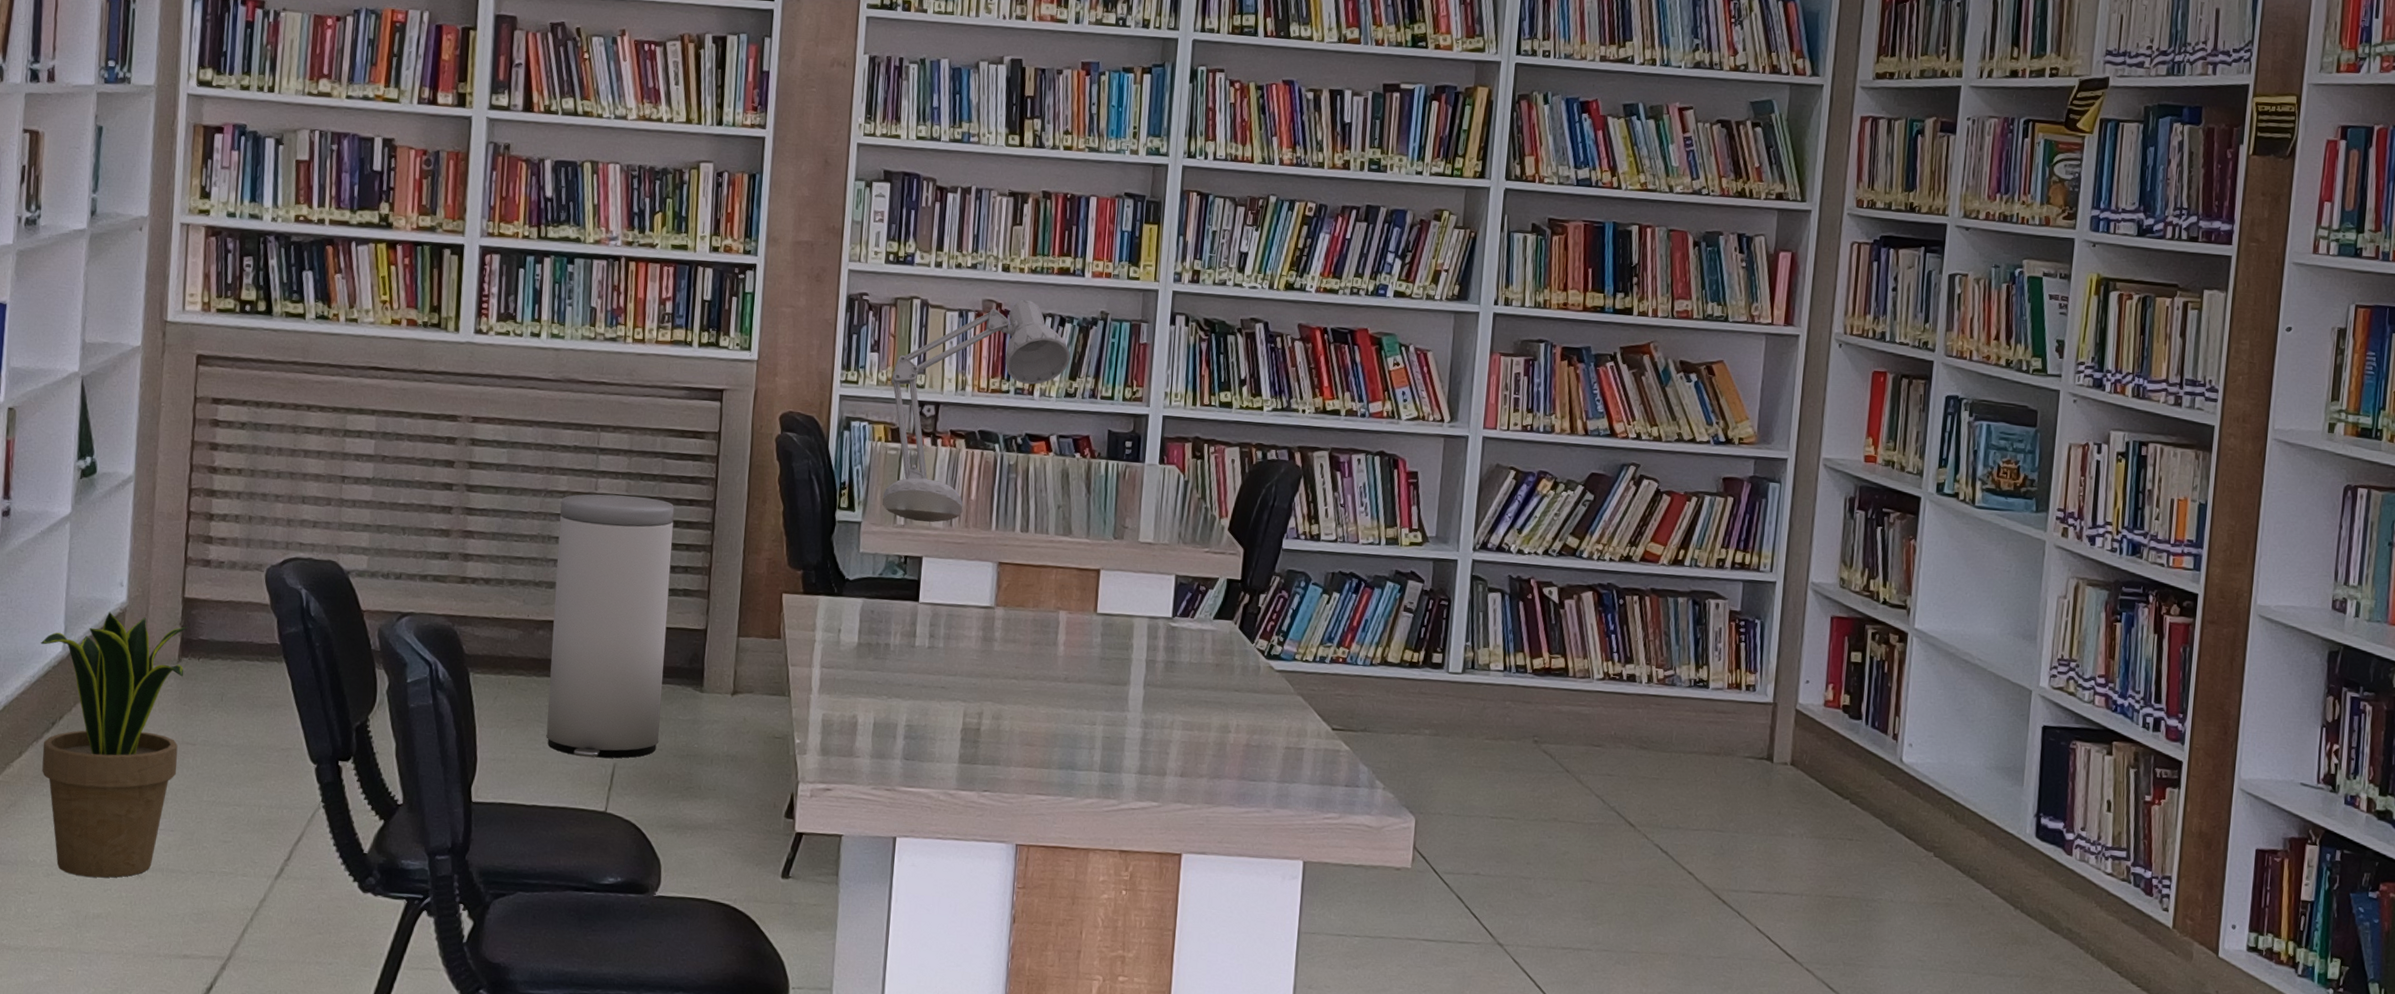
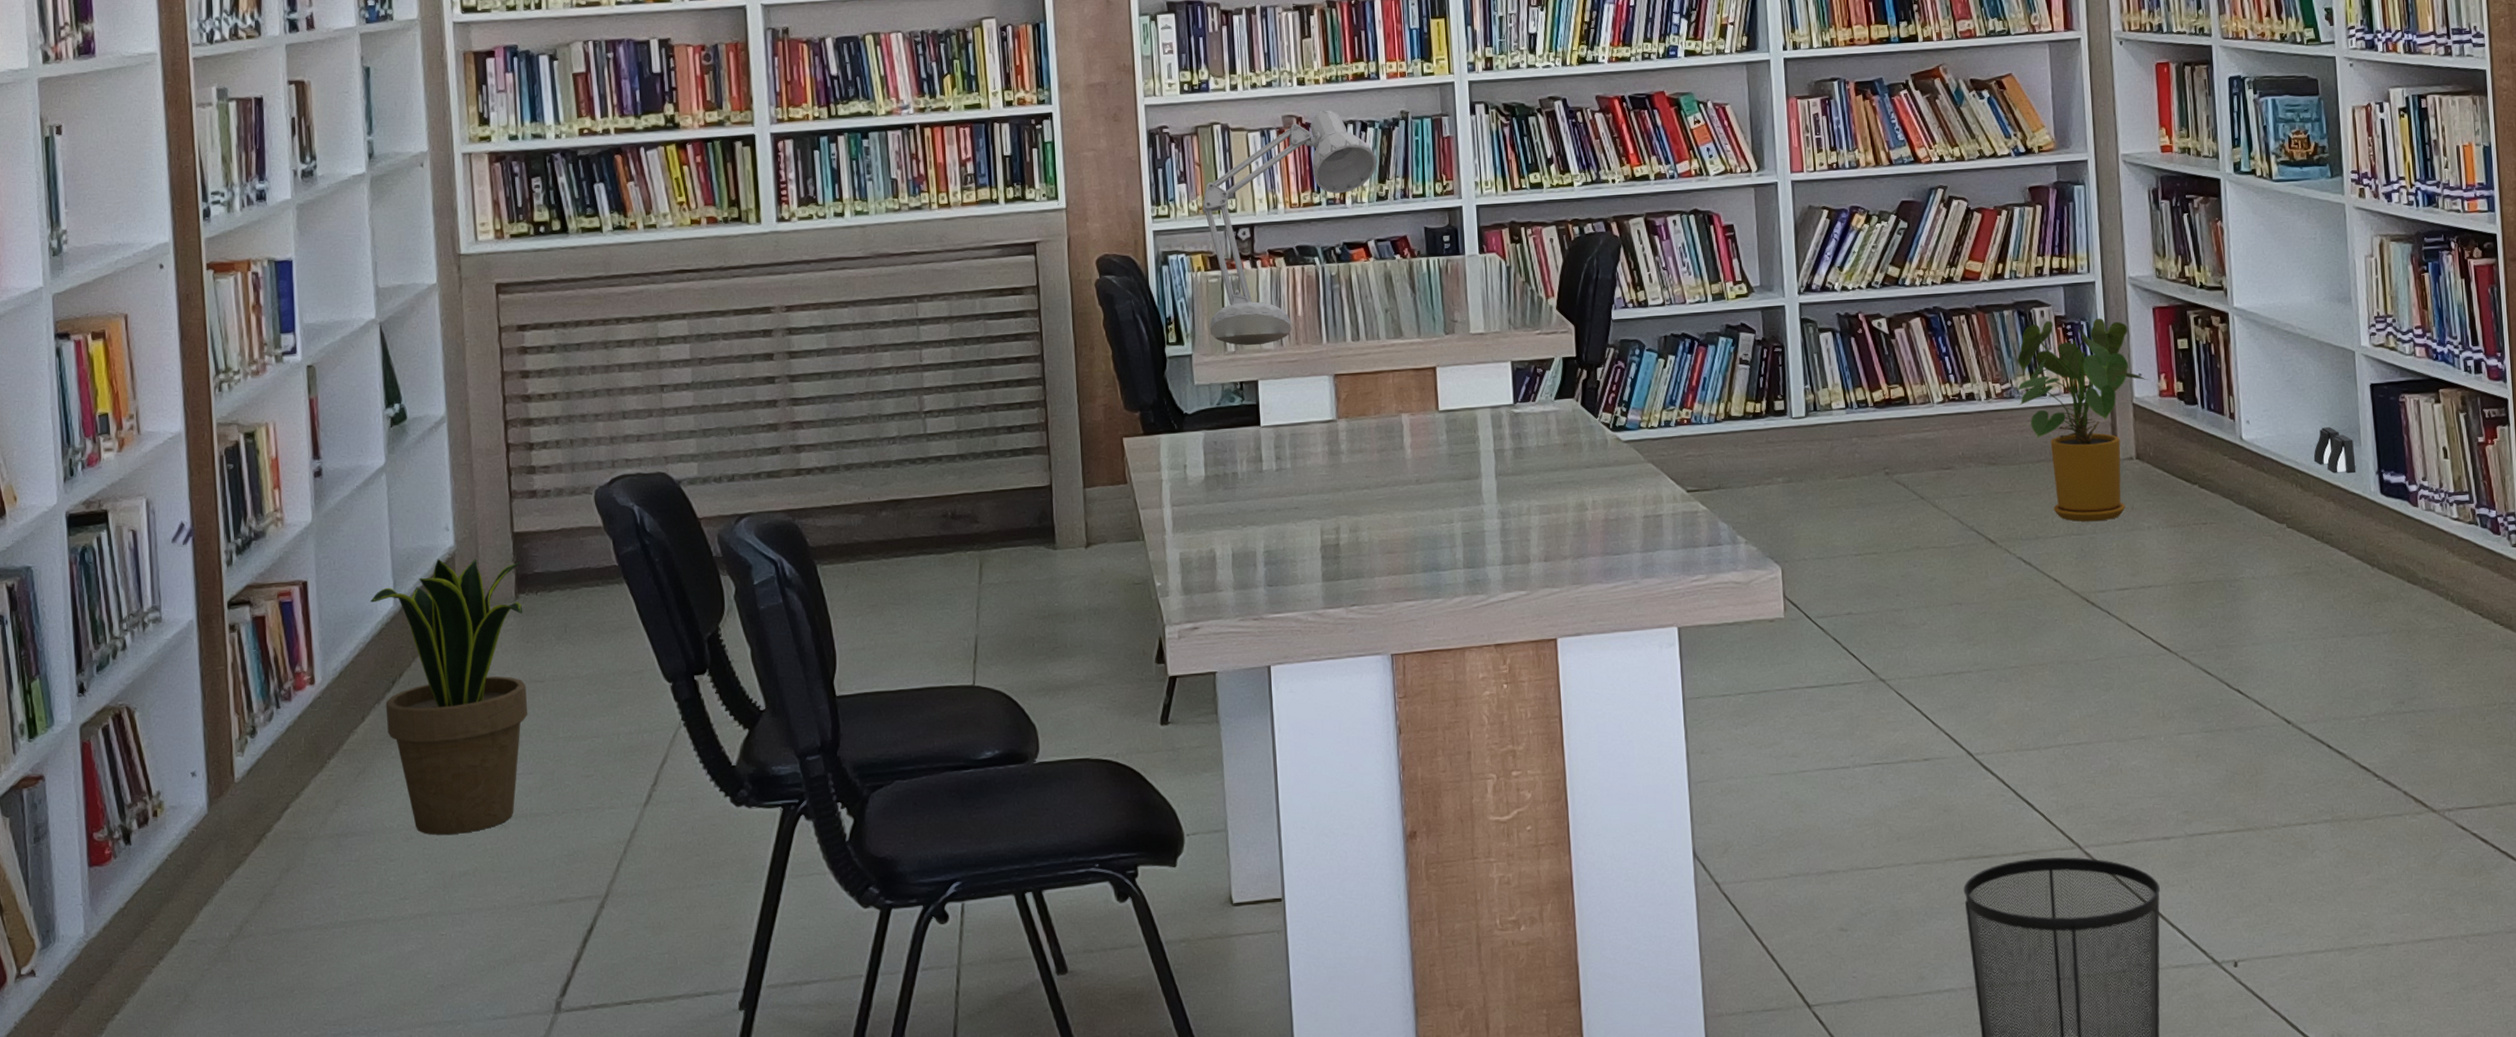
pedal bin: present [546,494,675,758] -> none [886,361,1018,633]
house plant: none [1678,614,1816,821] -> present [2015,318,2149,522]
bookend: none [1972,762,2016,813] -> present [2313,427,2356,474]

